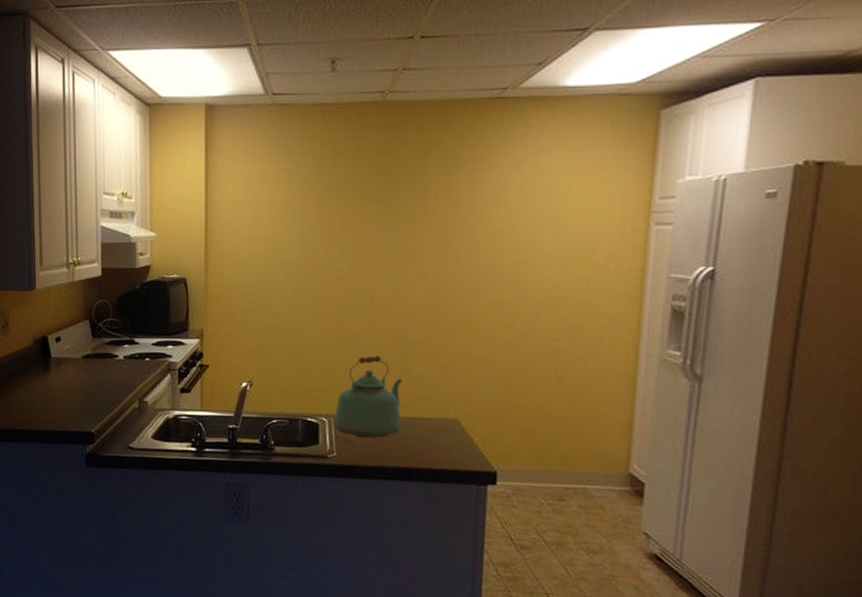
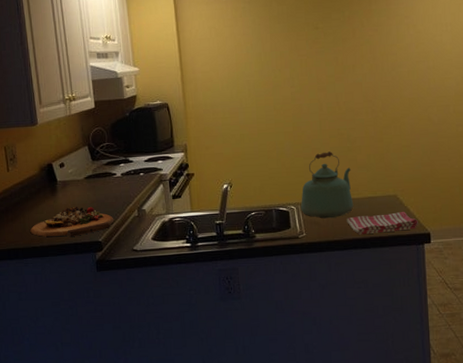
cutting board: none [16,388,111,424] -> present [30,206,114,238]
dish towel: none [390,440,483,465] -> present [347,212,418,235]

